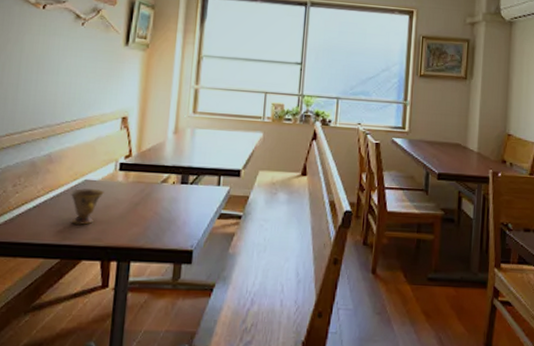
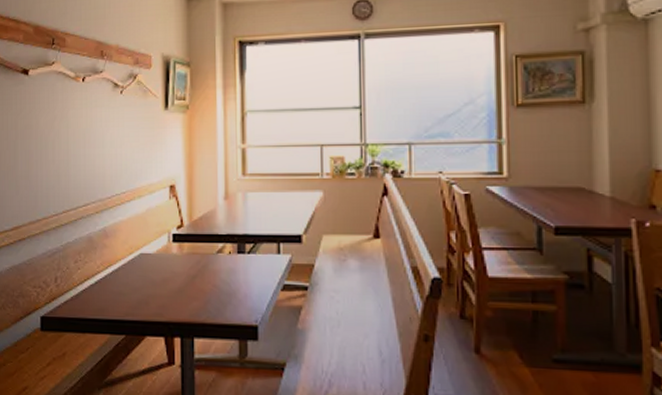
teacup: present [69,188,104,225] -> none [126,262,160,300]

